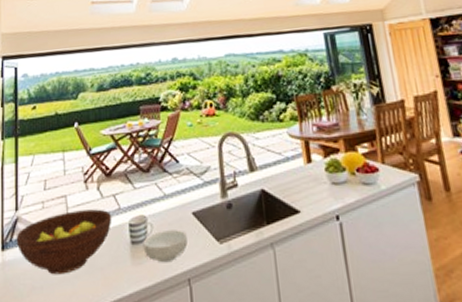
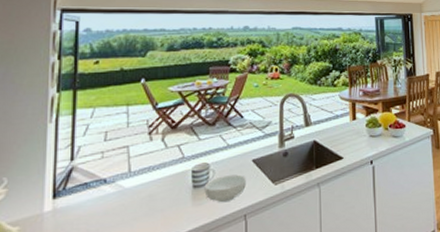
fruit bowl: present [16,209,112,275] -> none [70,158,176,219]

